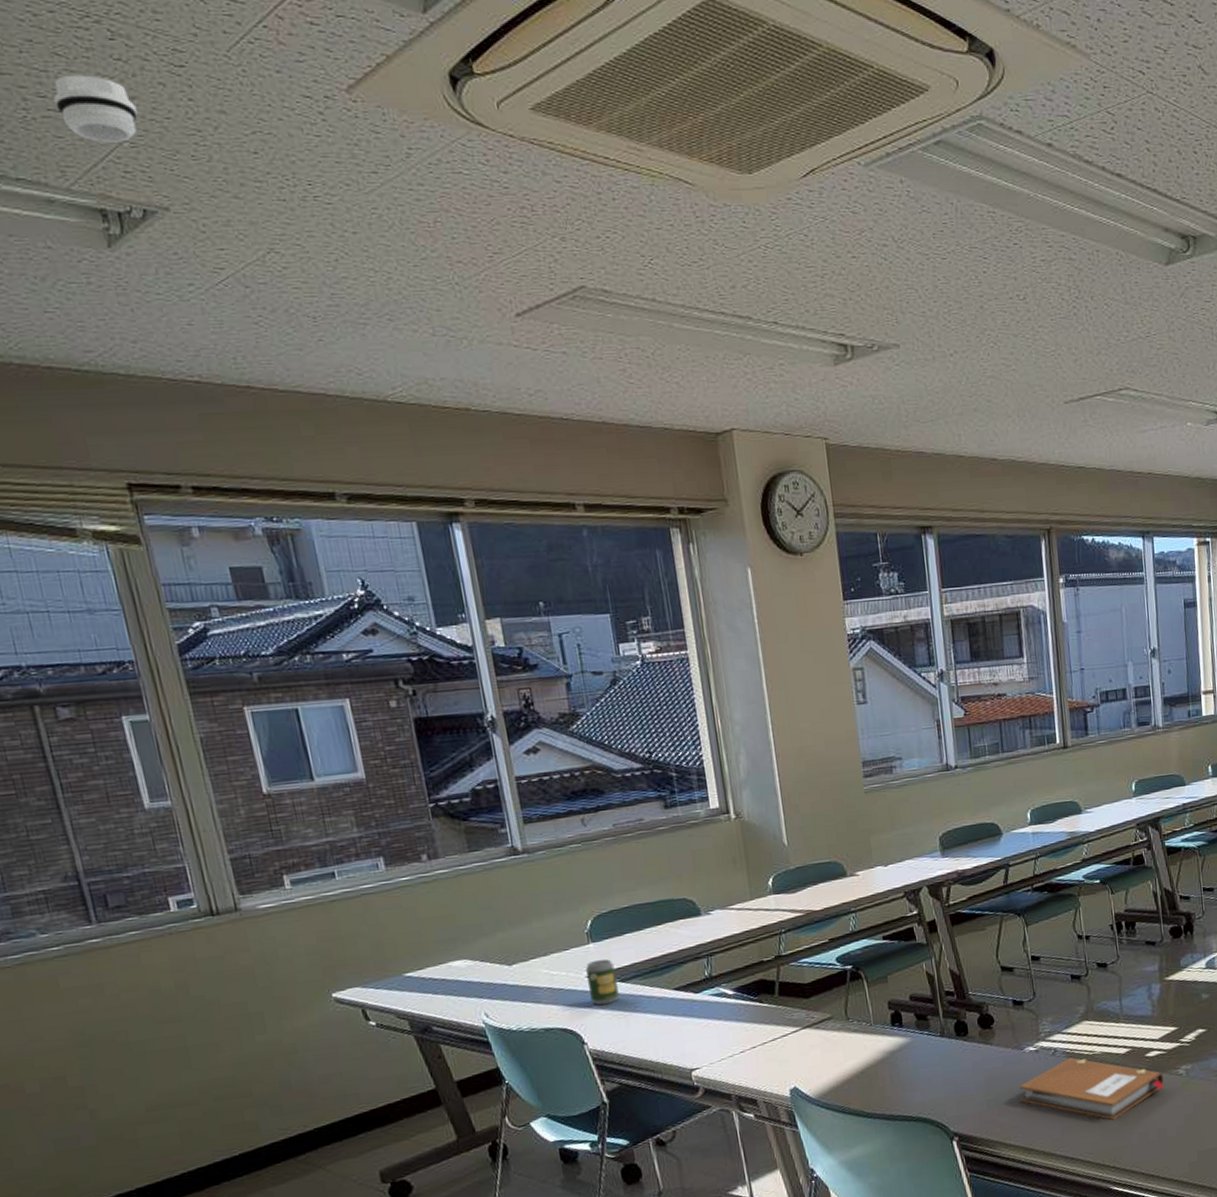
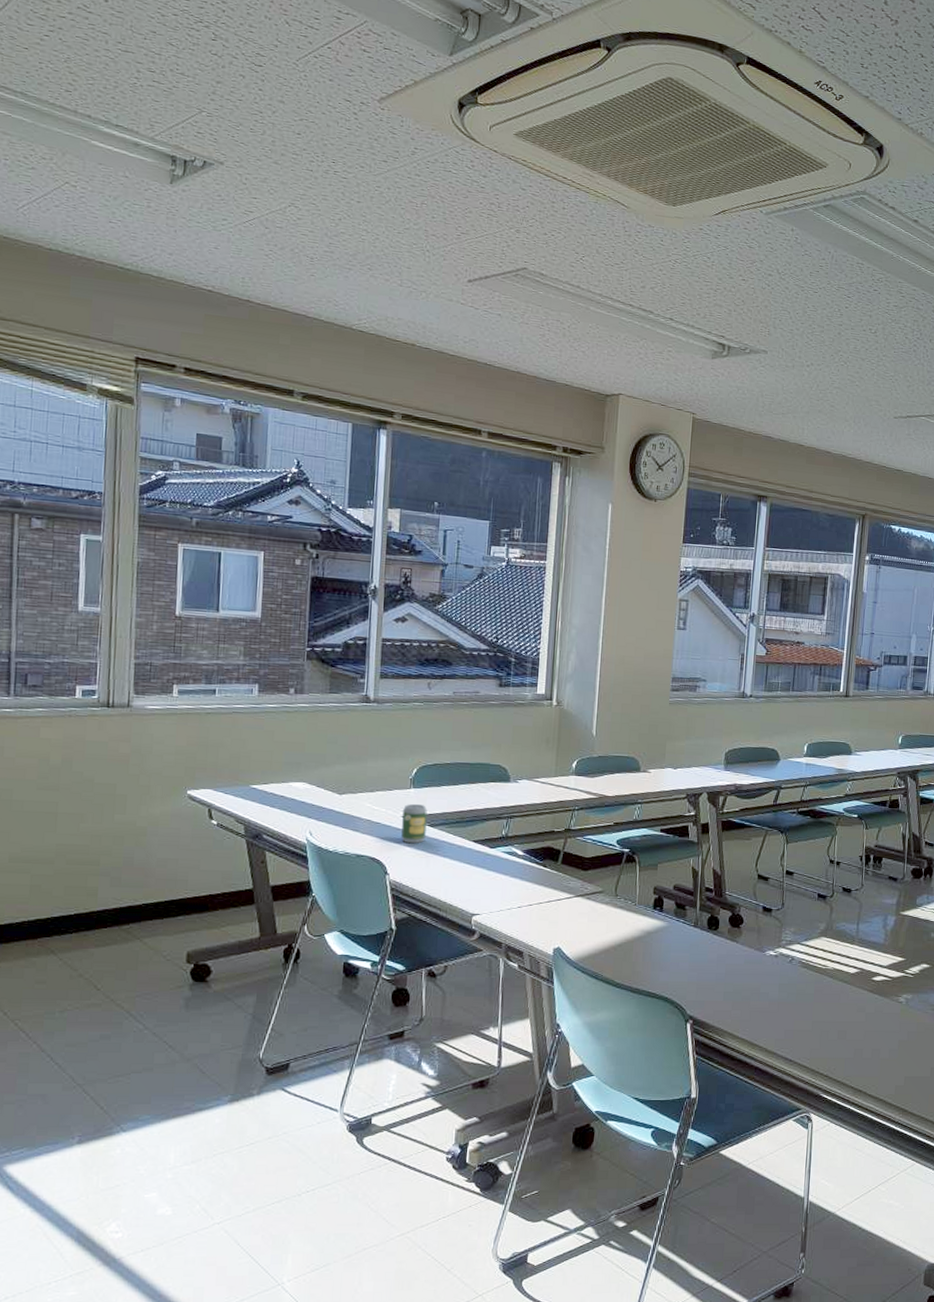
smoke detector: present [52,74,138,142] -> none [159,59,218,112]
notebook: present [1019,1057,1164,1120] -> none [754,968,885,1032]

